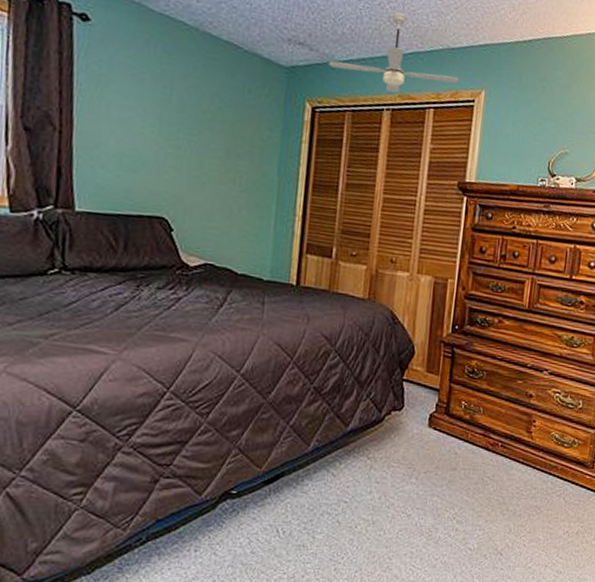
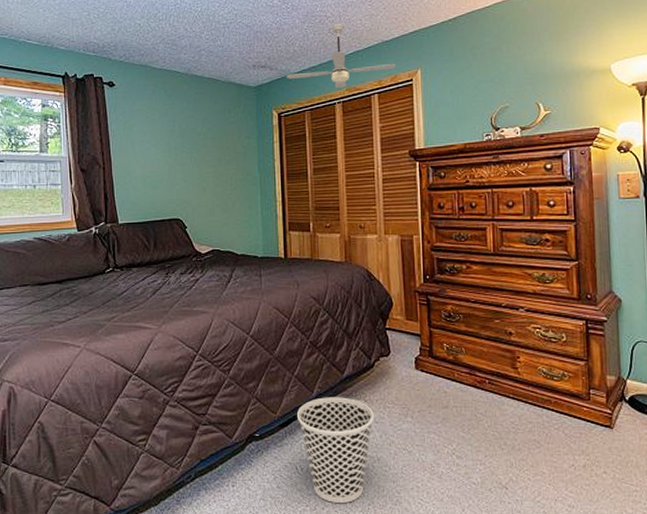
wastebasket: none [286,452,376,570] -> present [297,397,374,503]

